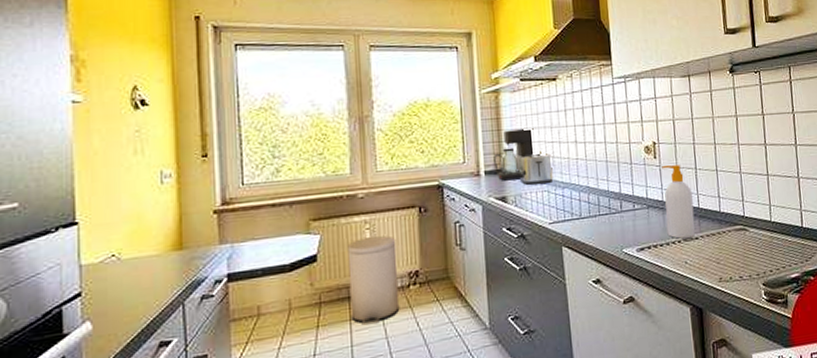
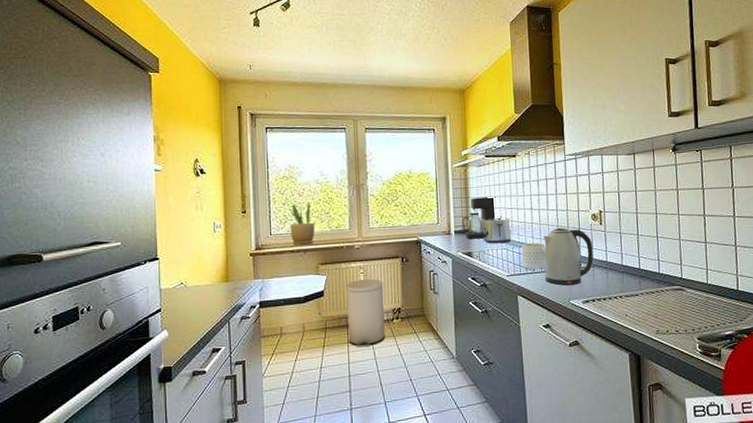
potted plant: none [269,139,304,197] -> present [290,201,315,245]
mug: none [565,182,594,215] -> present [522,243,546,270]
kettle: none [591,162,648,232] -> present [544,227,593,286]
soap bottle: present [662,165,696,239] -> none [607,231,636,294]

